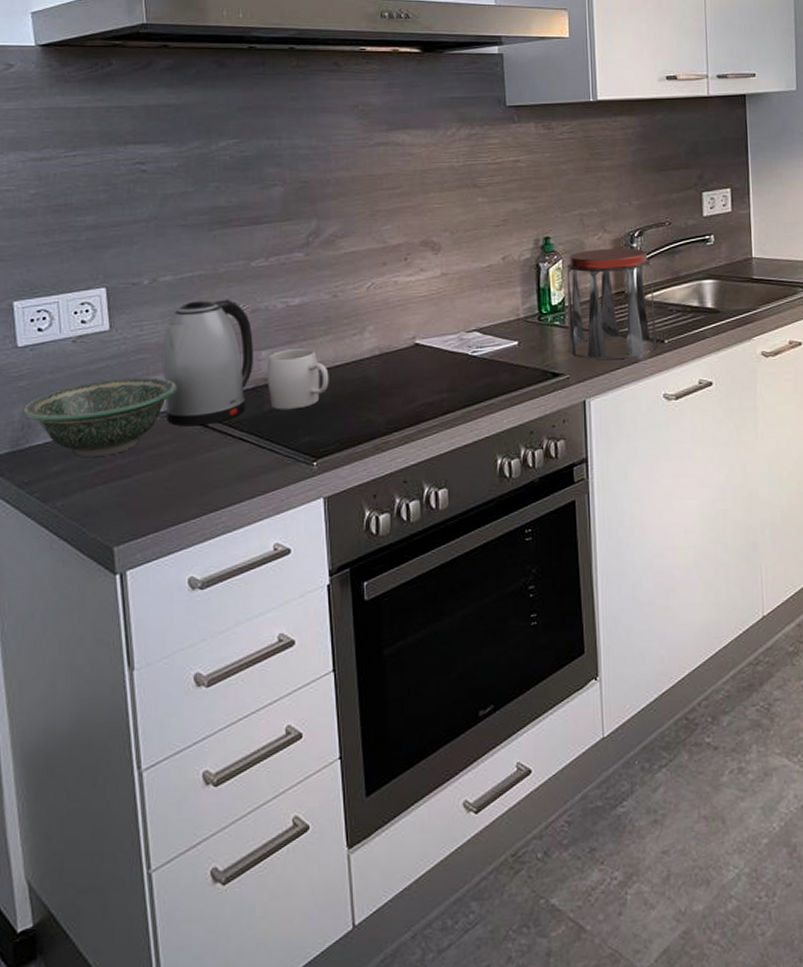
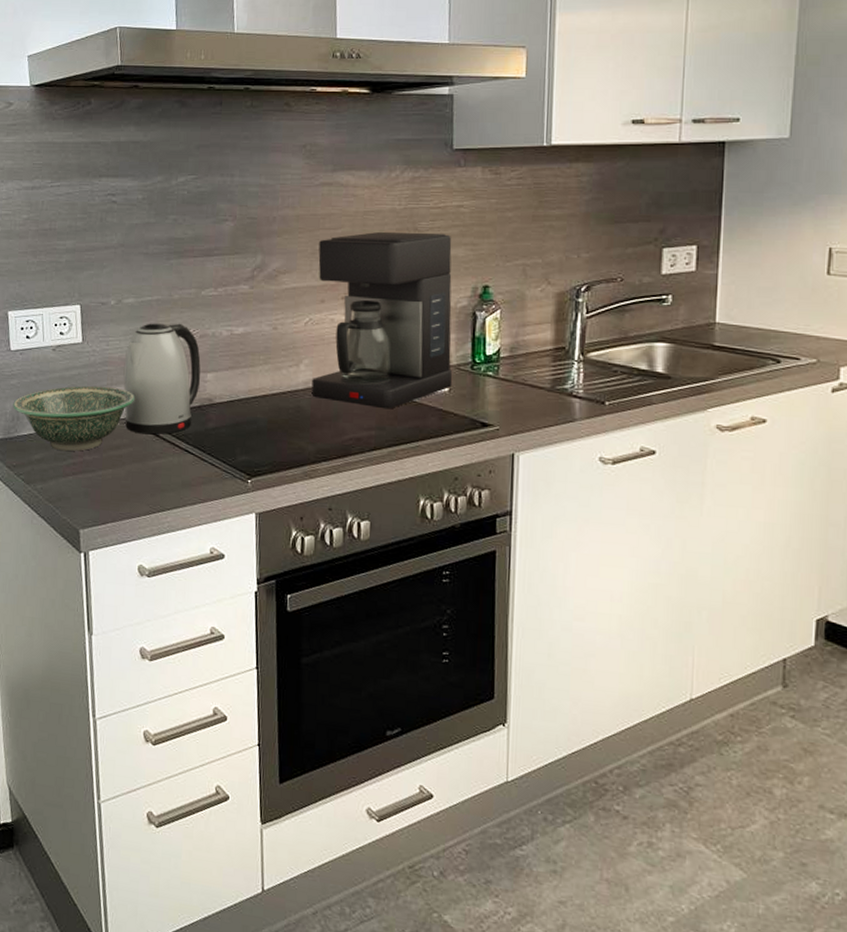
mug: present [266,347,329,410] -> none [210,373,266,430]
coffee maker: none [377,188,521,370] -> present [311,232,453,409]
jar: present [566,248,658,360] -> none [499,301,598,417]

